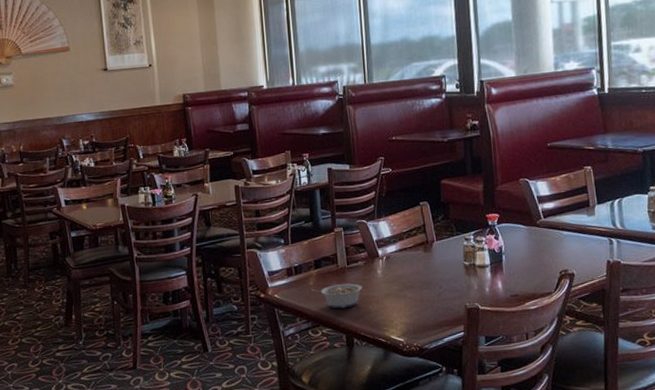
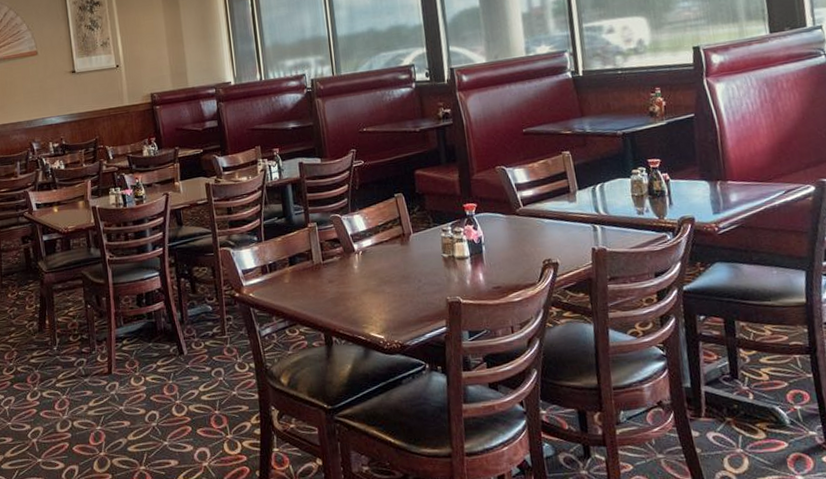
legume: present [312,283,363,309] -> none [288,279,339,307]

